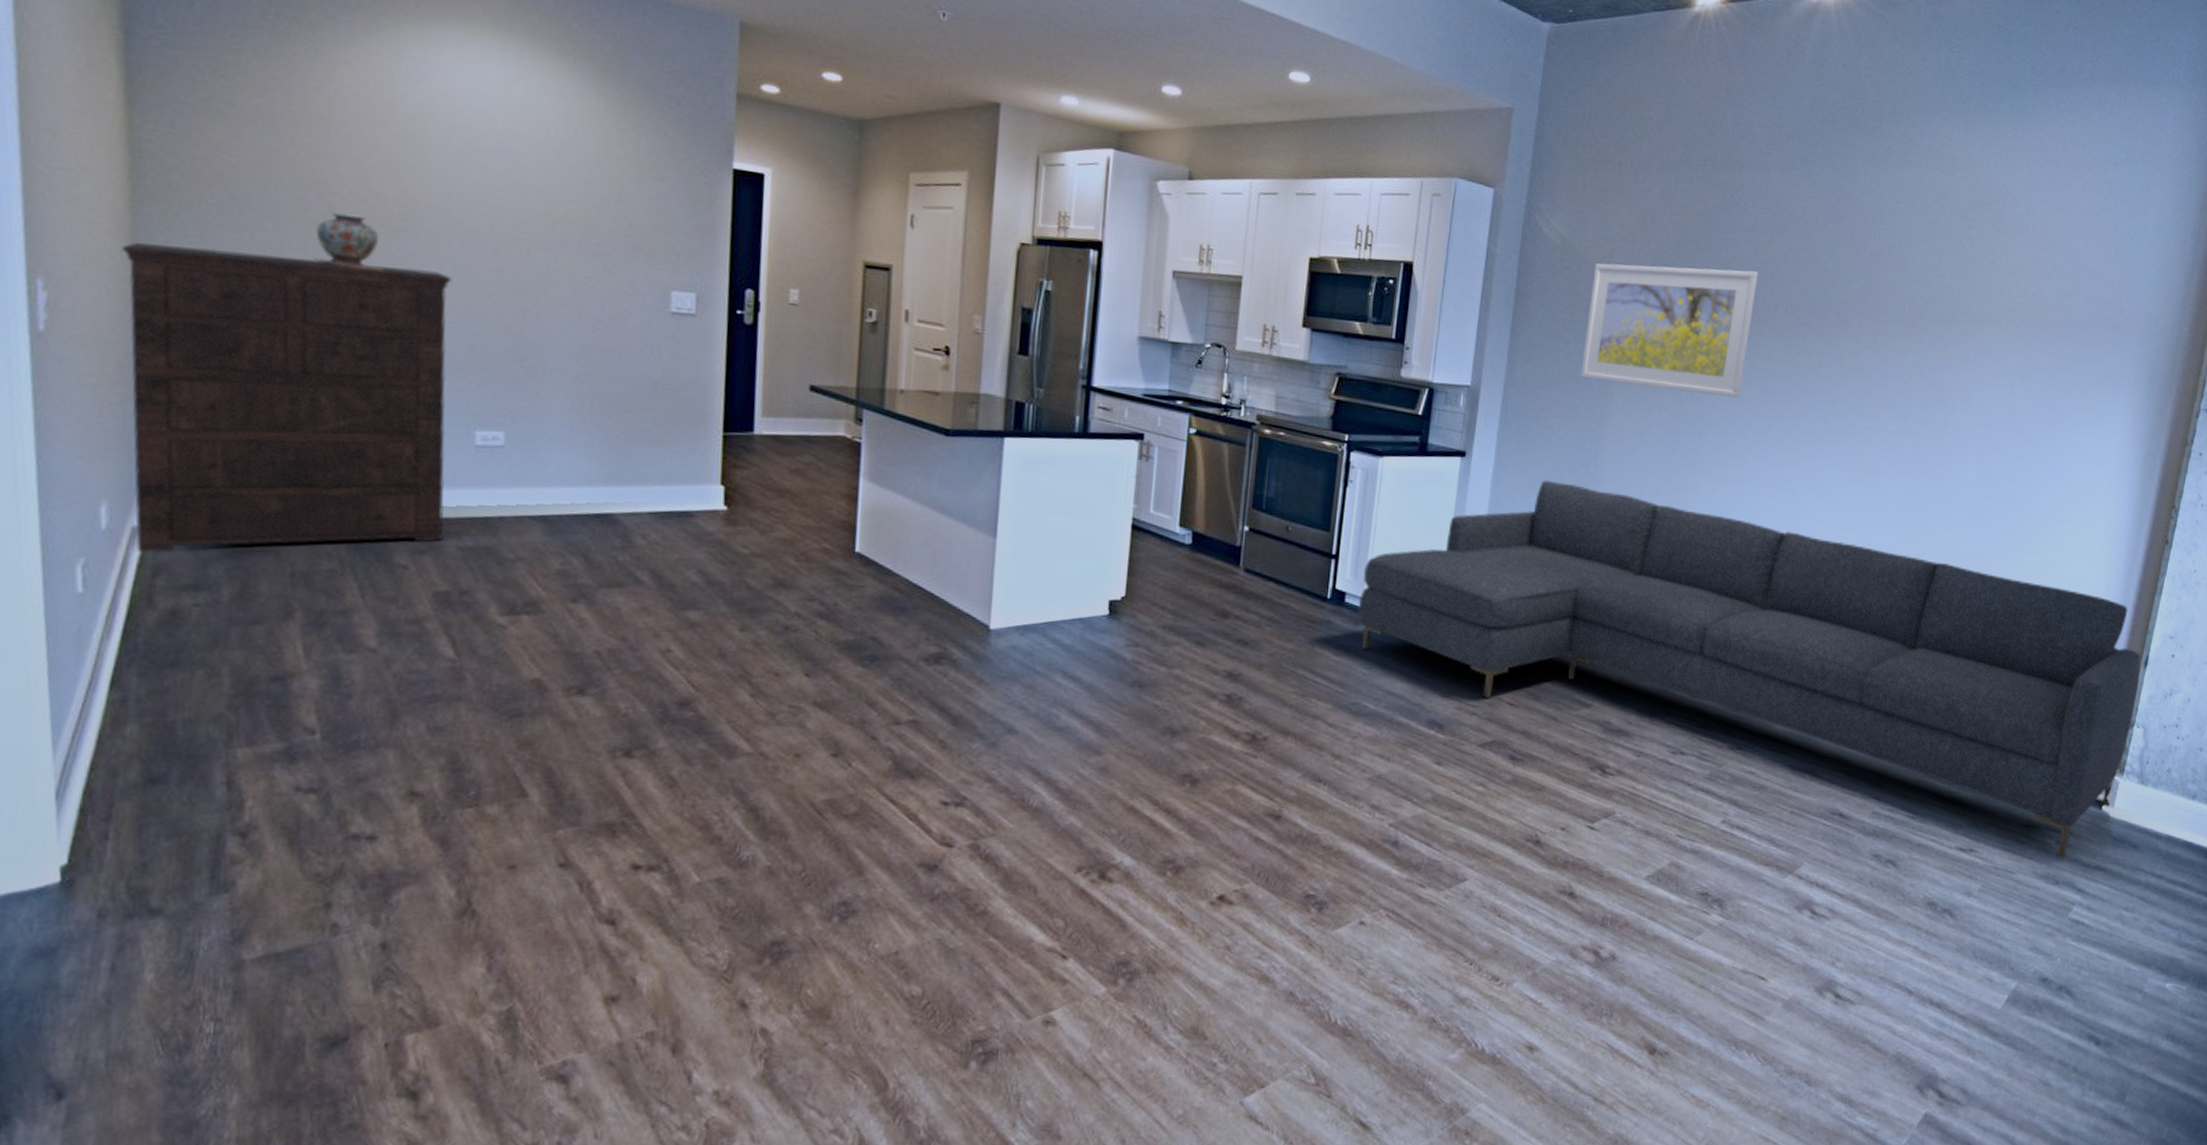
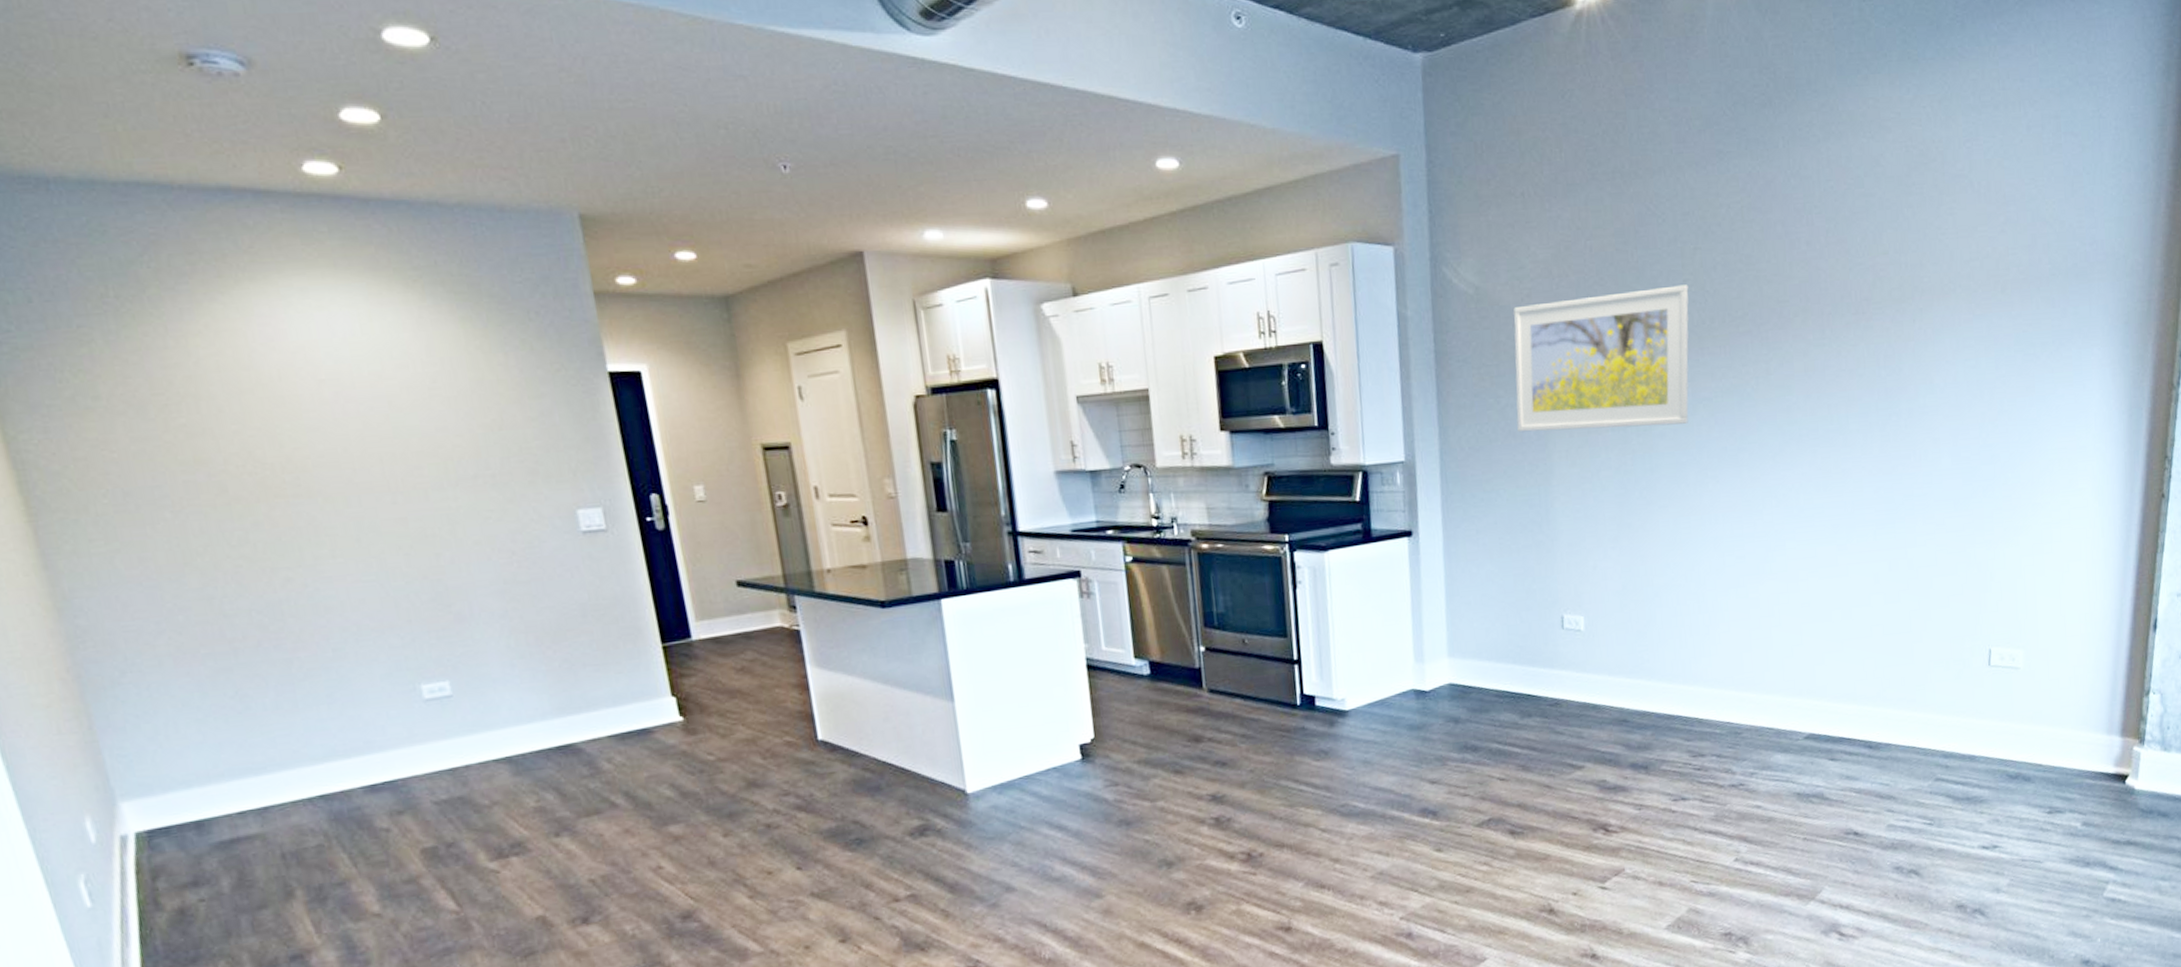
dresser: present [121,242,452,552] -> none [32,532,417,859]
decorative vase: present [314,212,385,271] -> none [213,489,291,544]
sofa: present [1357,480,2141,859] -> none [1329,545,2150,840]

